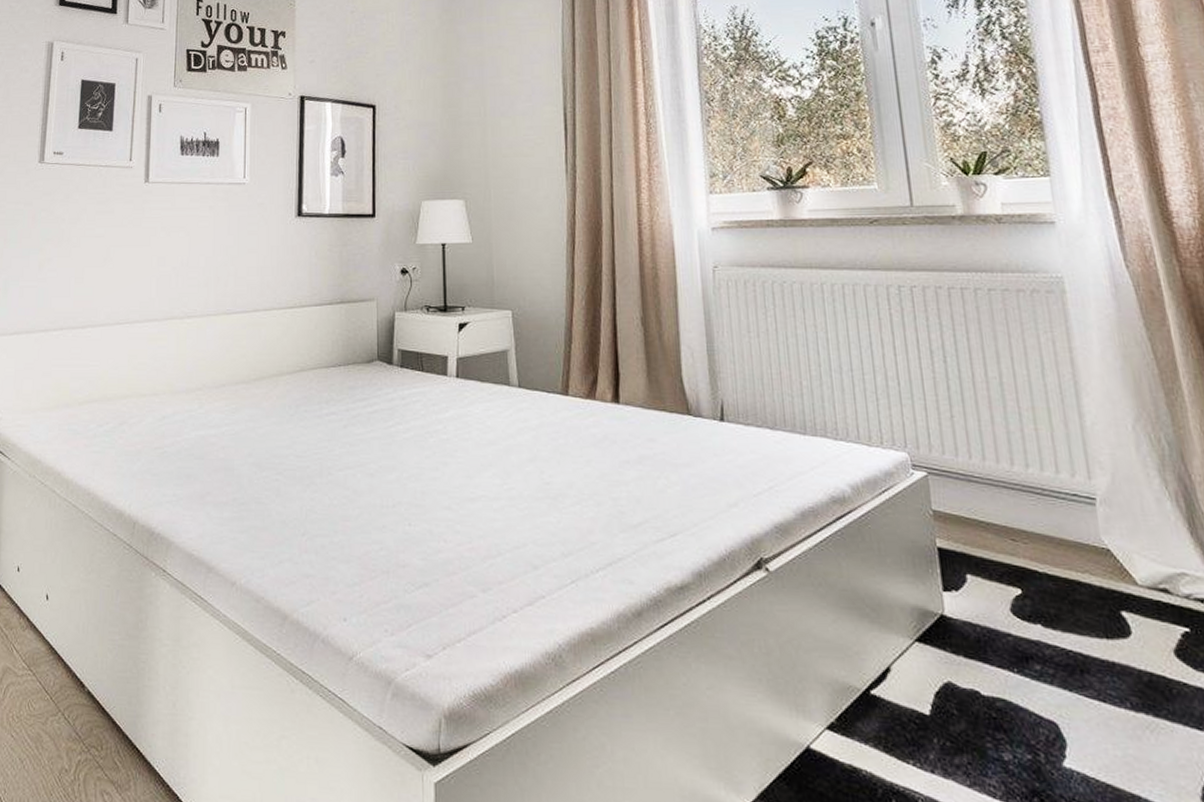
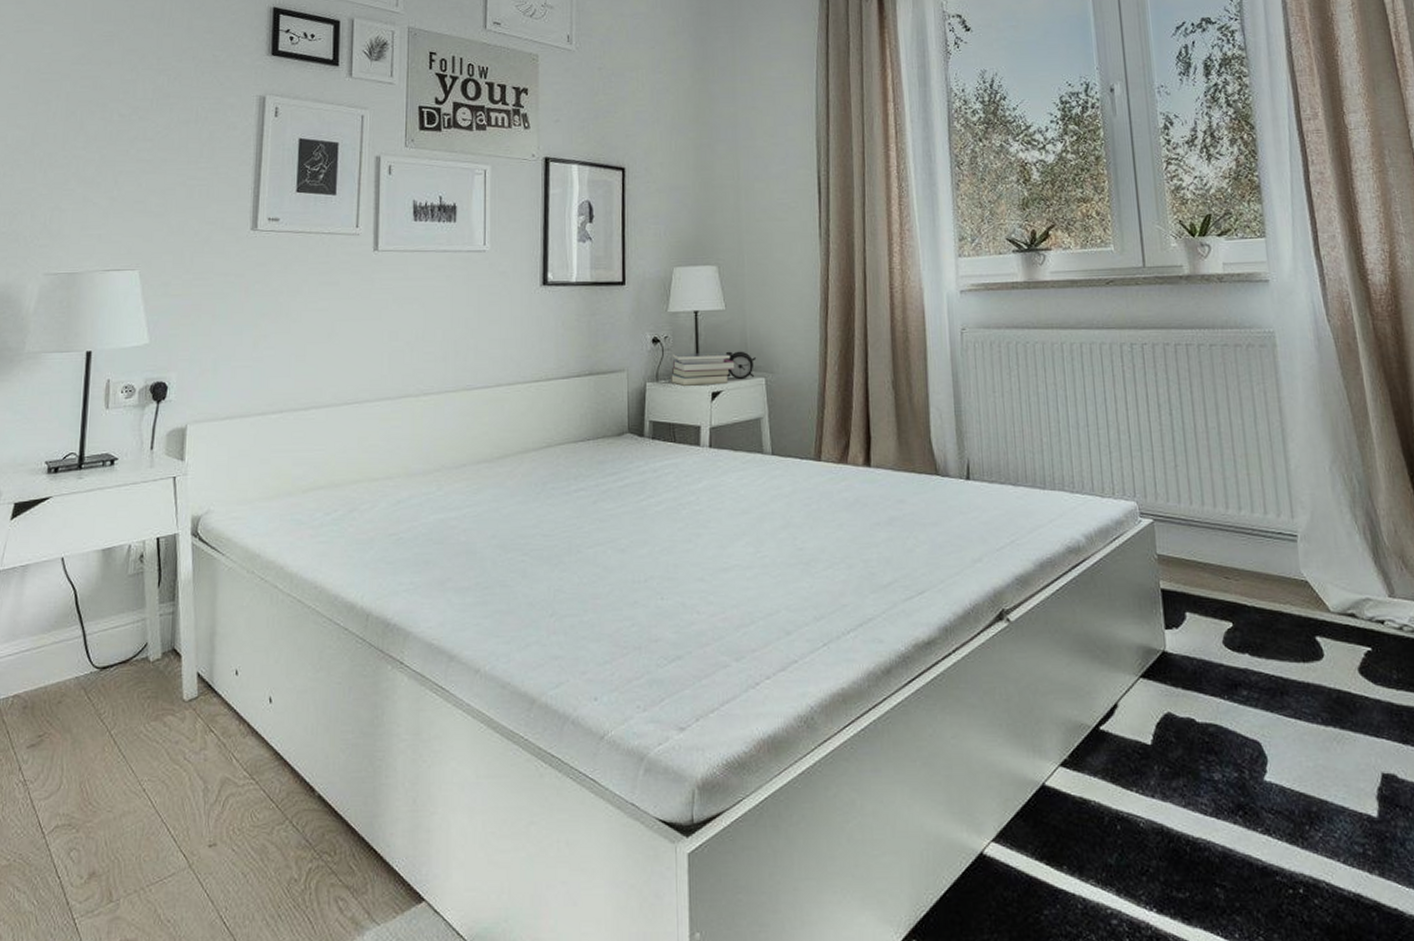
books: none [418,284,482,318] -> present [670,352,735,387]
alarm clock: none [471,283,503,312] -> present [724,351,757,380]

